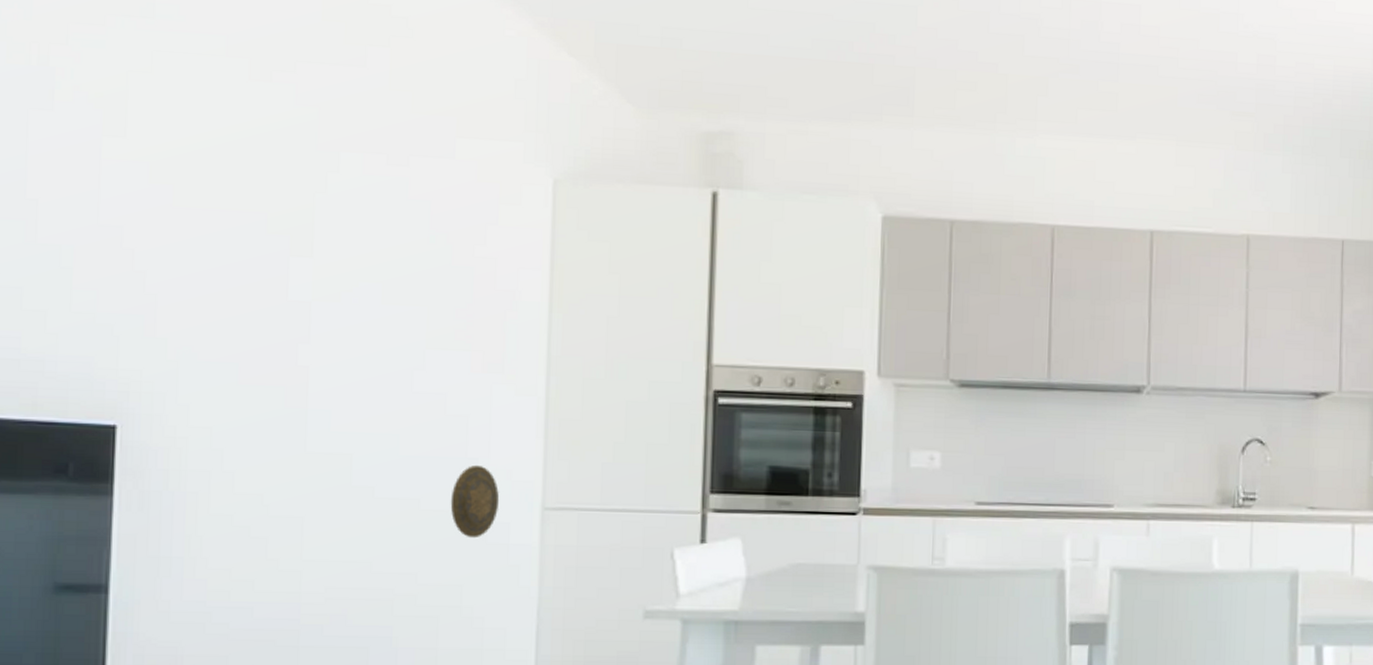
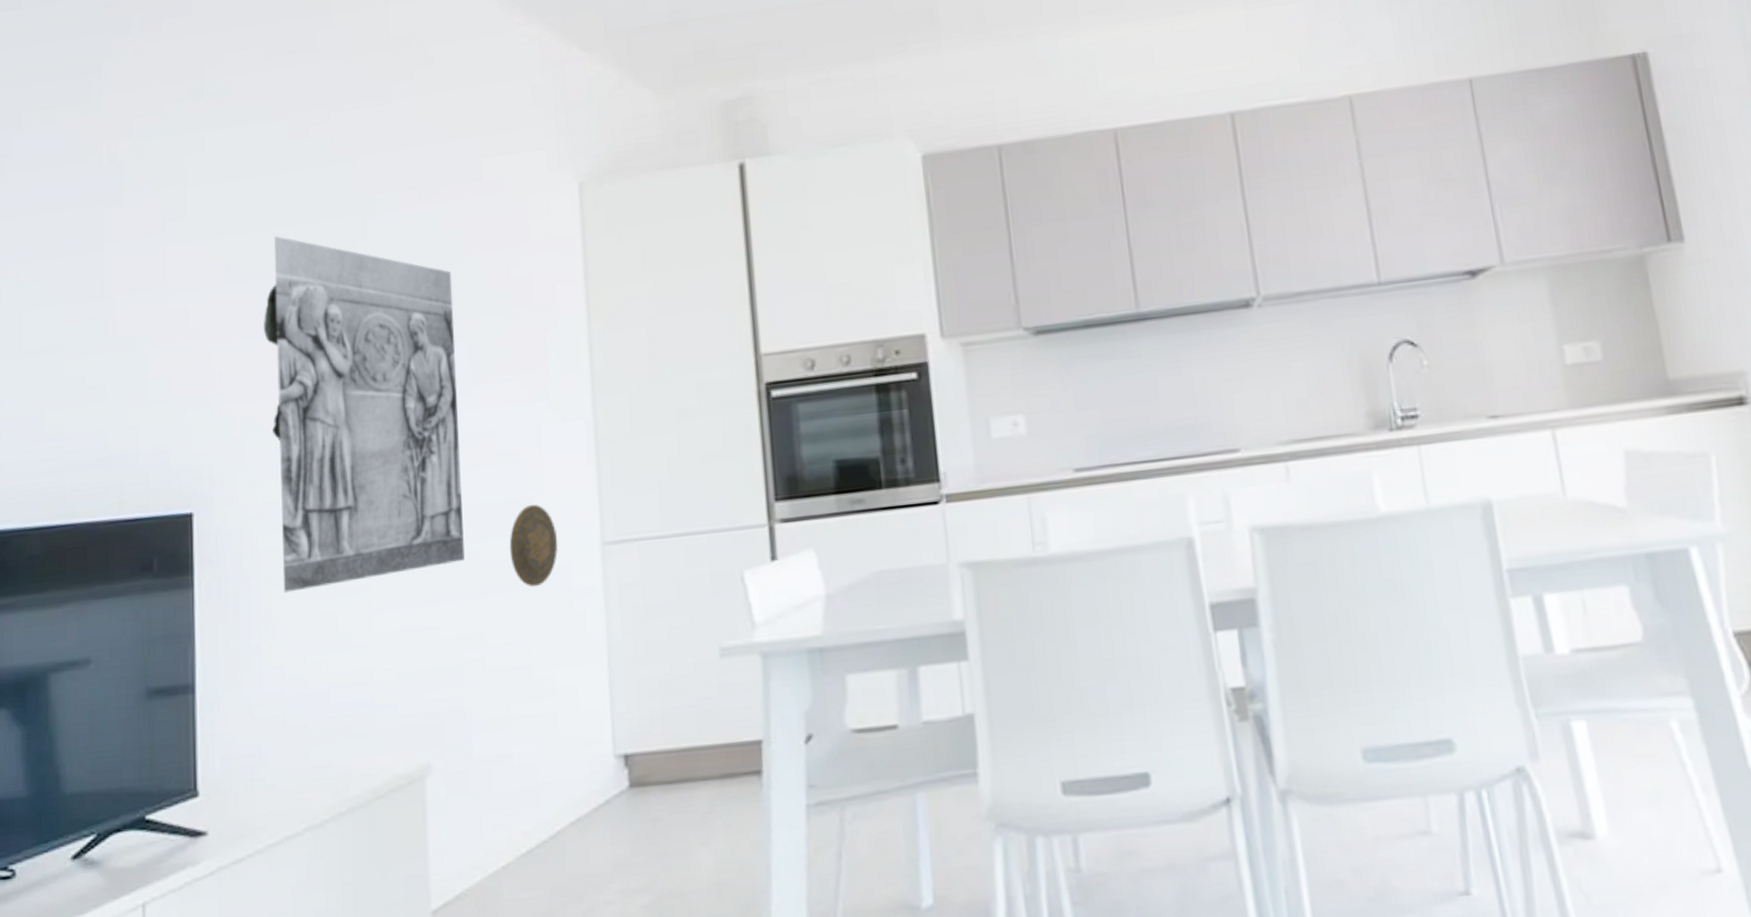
wall relief: none [206,173,415,513] -> present [263,236,465,593]

